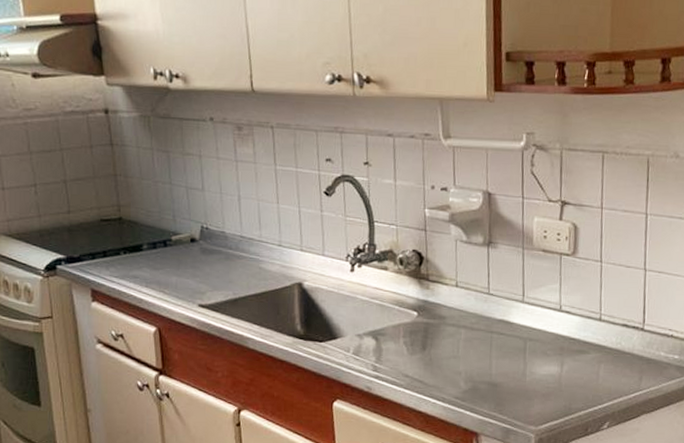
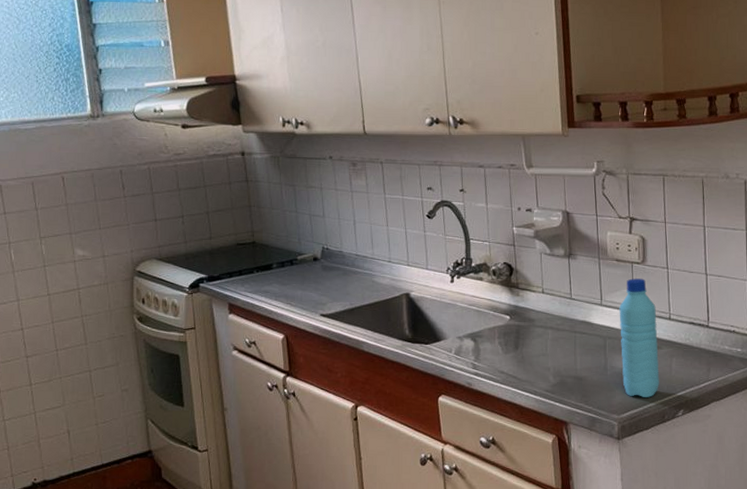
water bottle: none [542,272,586,408] -> present [619,278,659,397]

